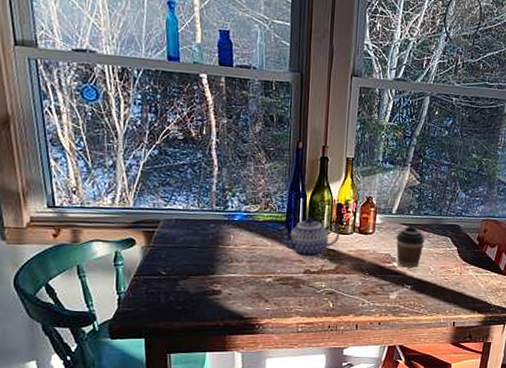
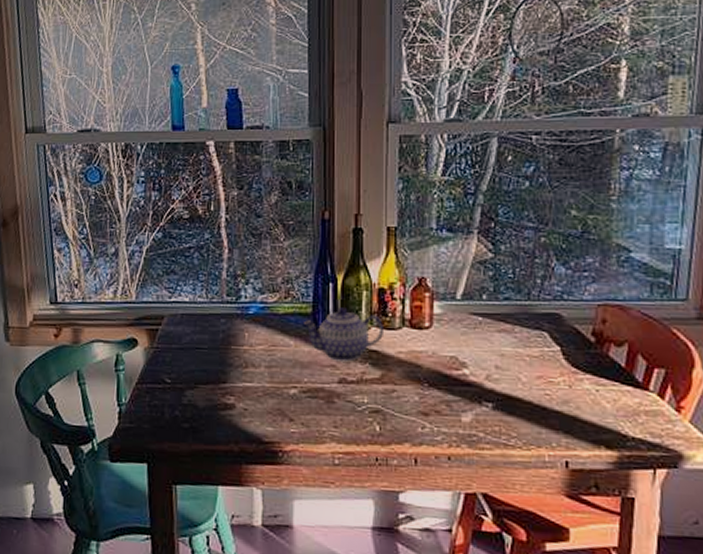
coffee cup: present [396,226,425,268] -> none [464,316,508,378]

